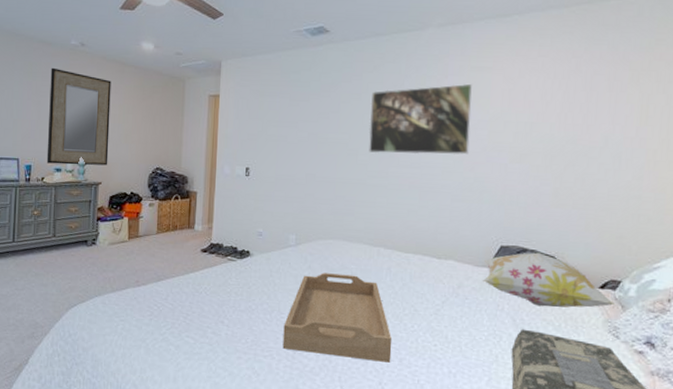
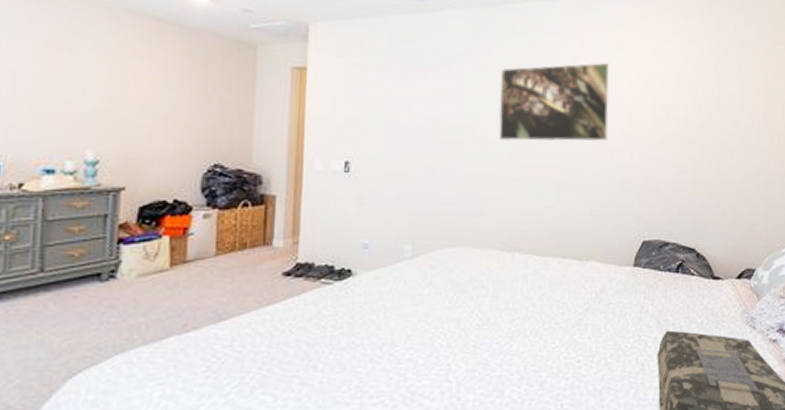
home mirror: present [46,67,111,166] -> none [28,20,141,164]
serving tray: present [282,273,392,363] -> none [397,288,531,391]
decorative pillow: present [483,252,615,308] -> none [627,245,750,304]

